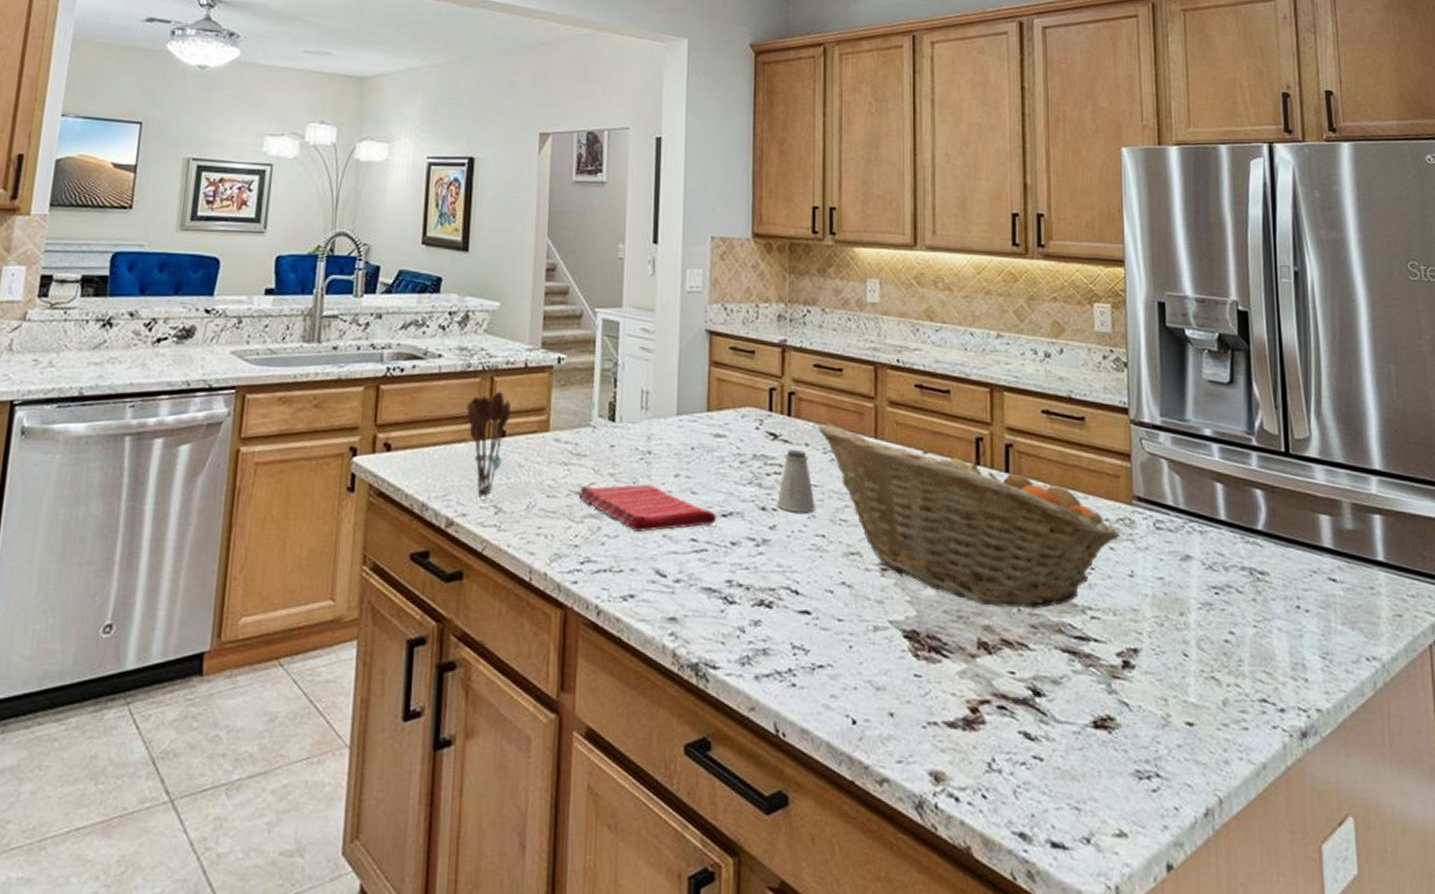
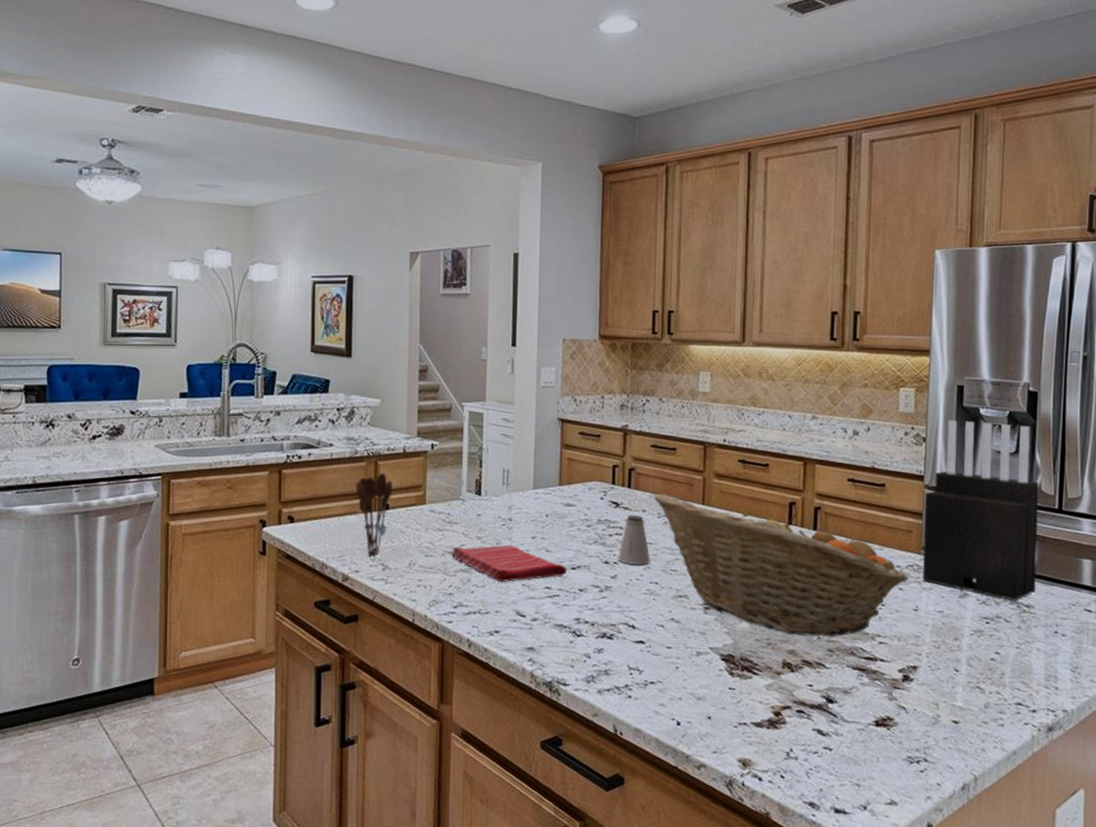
knife block: none [1131,342,1269,566] -> present [922,420,1039,601]

